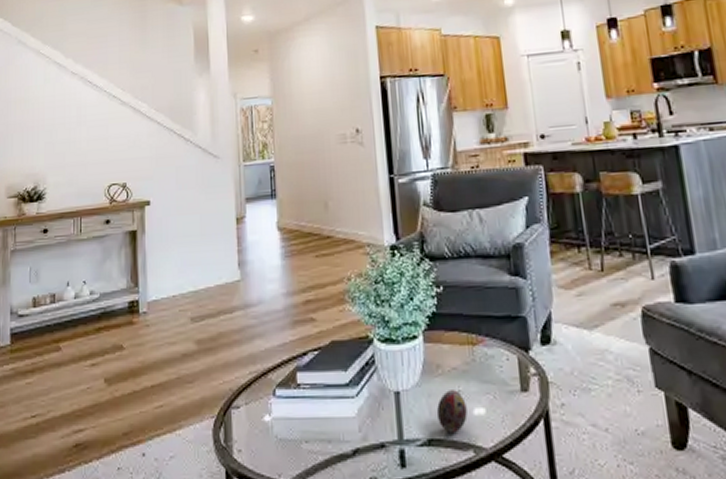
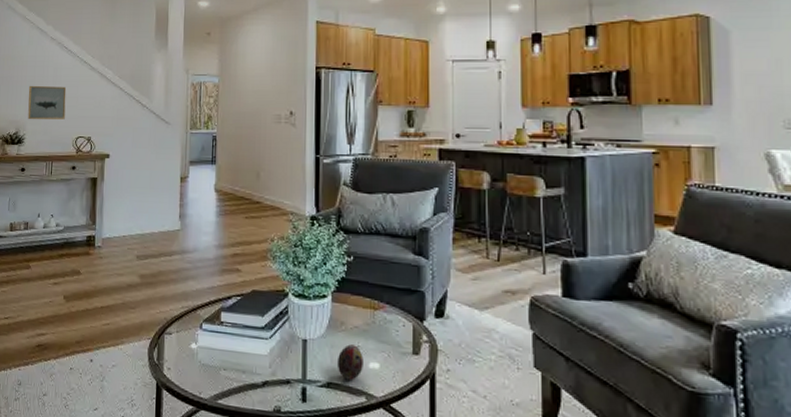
wall art: none [47,127,94,171] -> present [28,85,67,120]

